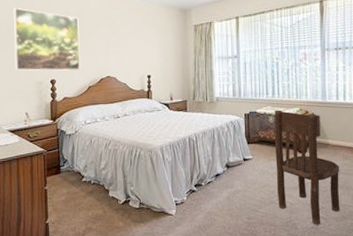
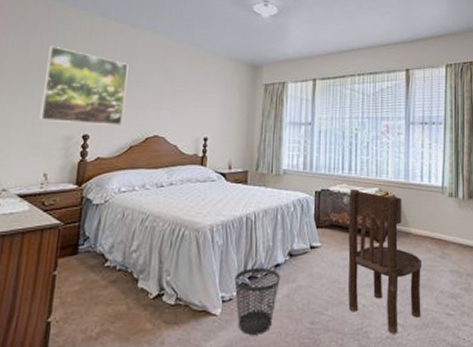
wastebasket: none [184,177,221,229] -> present [234,268,280,335]

